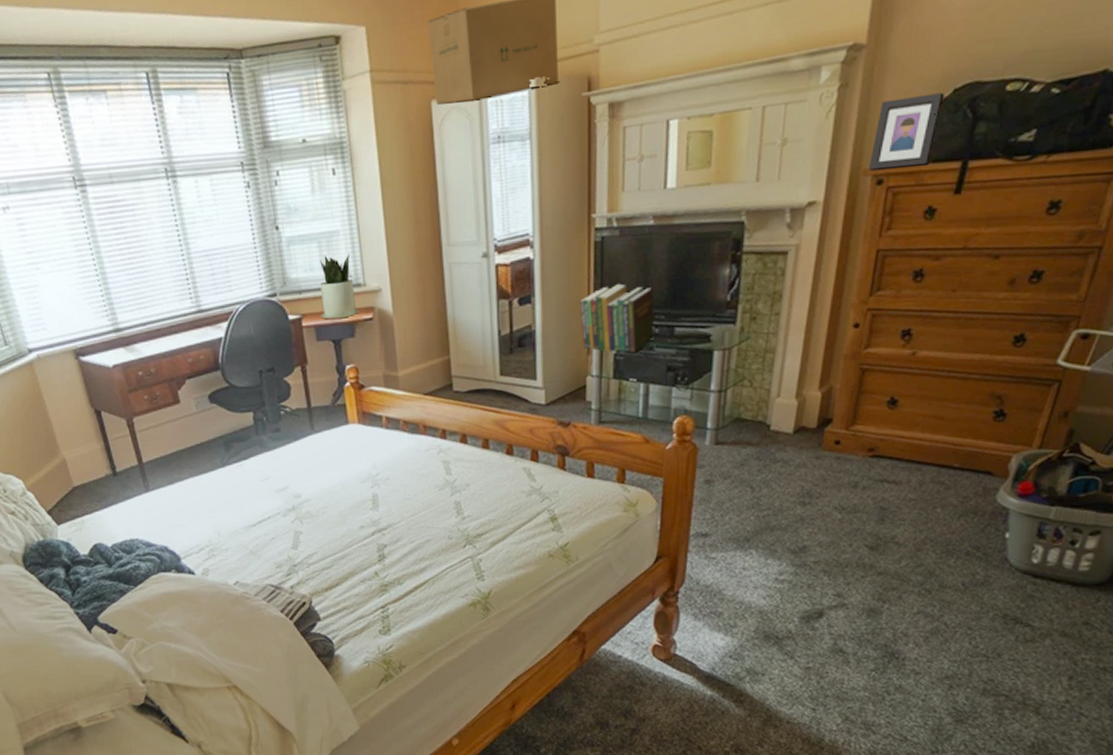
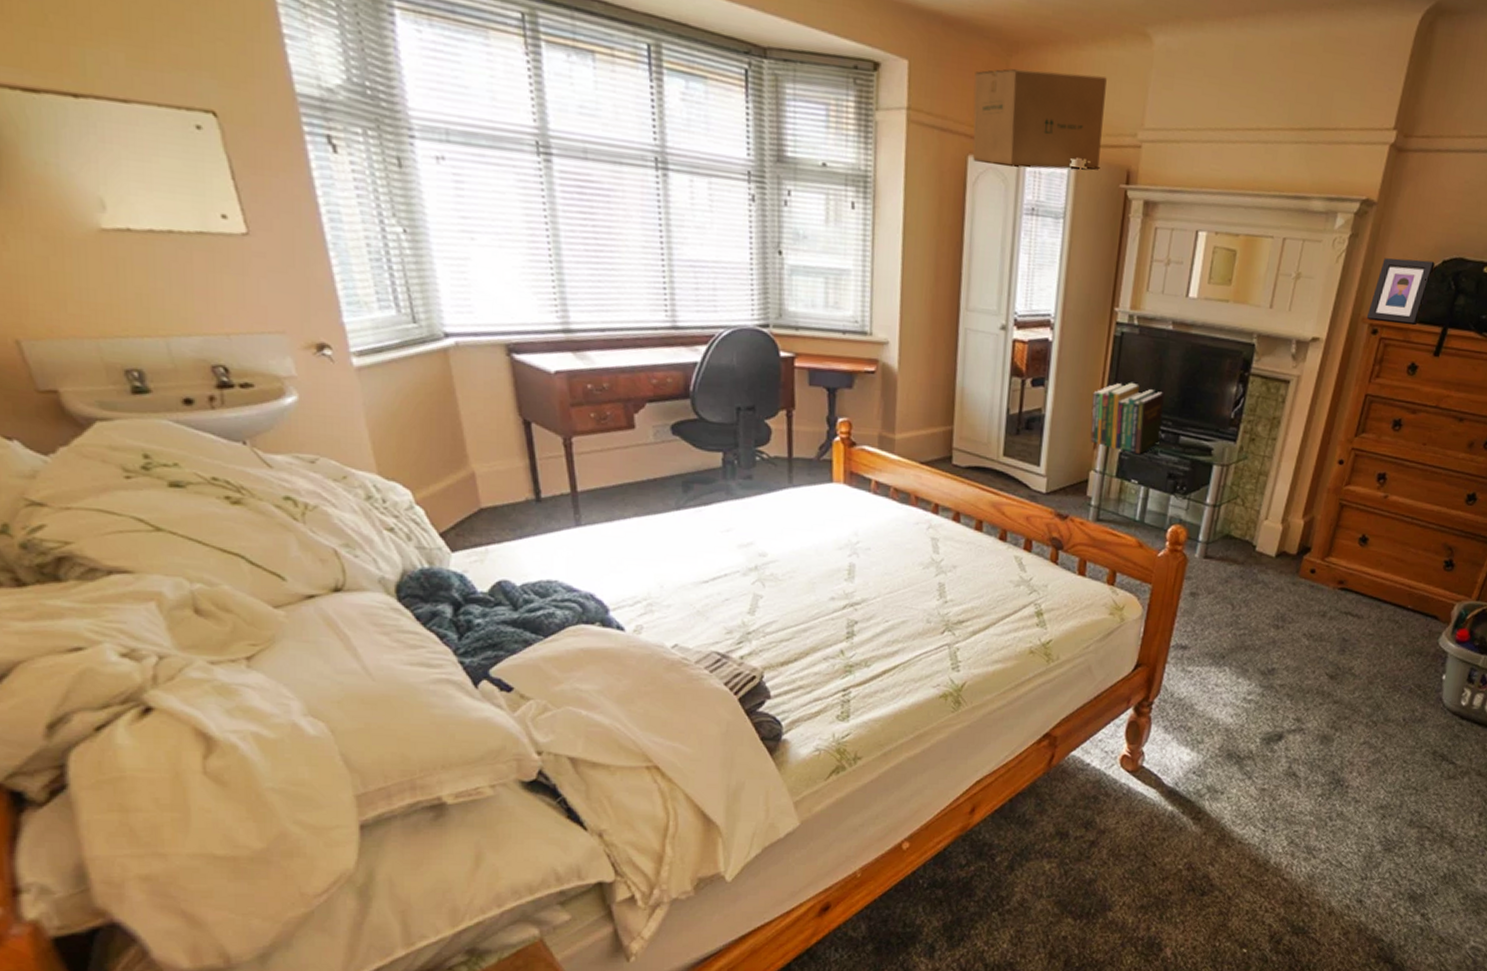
planter: present [320,254,360,320] -> none [817,293,862,367]

